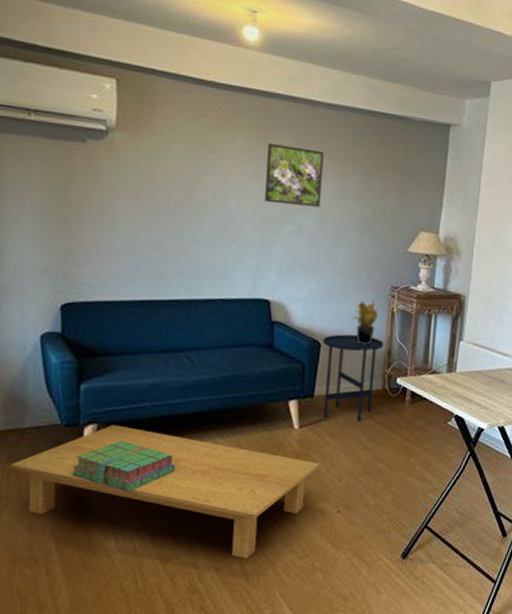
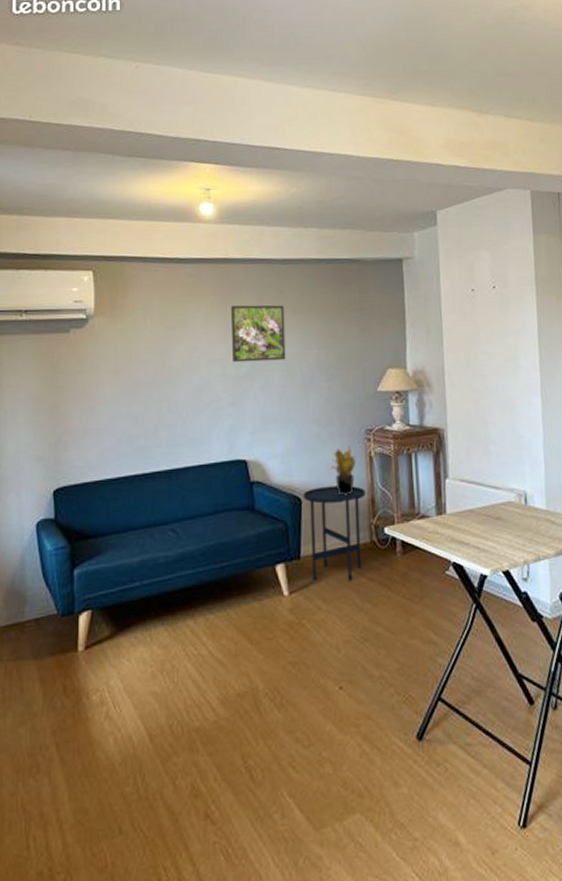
coffee table: present [10,425,320,559] -> none [12,609,315,753]
stack of books: present [72,440,176,493] -> none [70,626,169,684]

